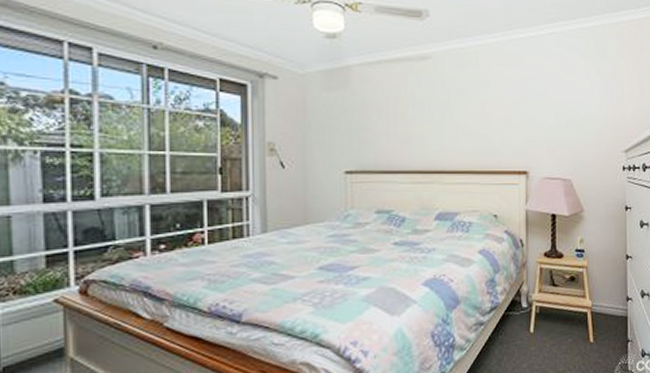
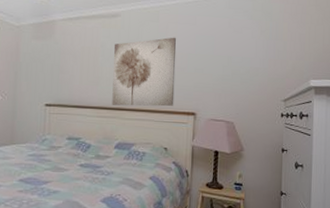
wall art: none [427,82,502,168] -> present [112,37,176,107]

